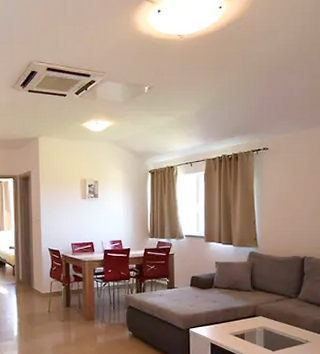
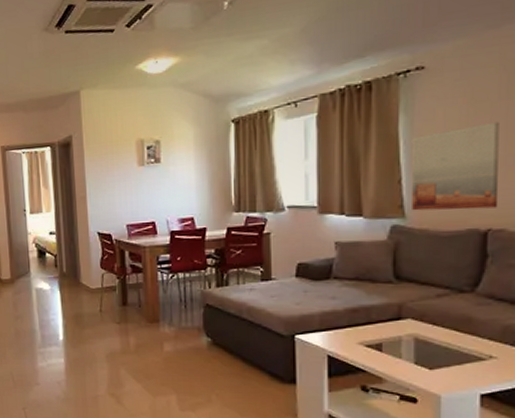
wall art: none [261,188,310,243] -> present [411,121,499,211]

